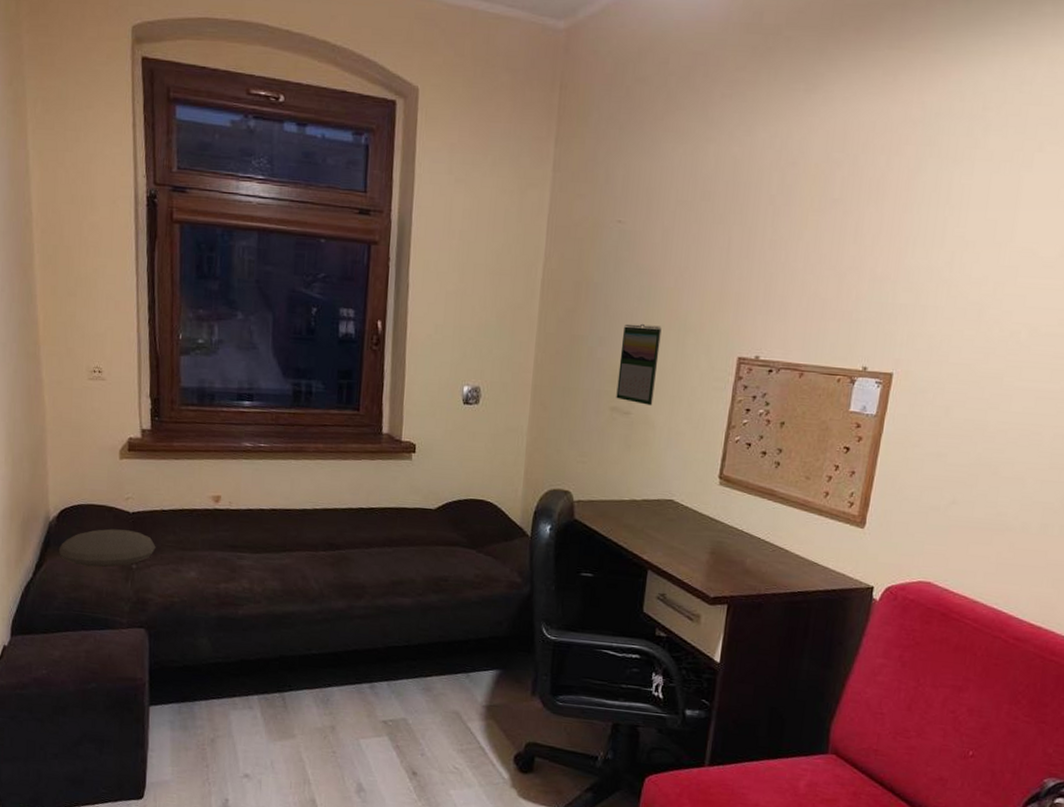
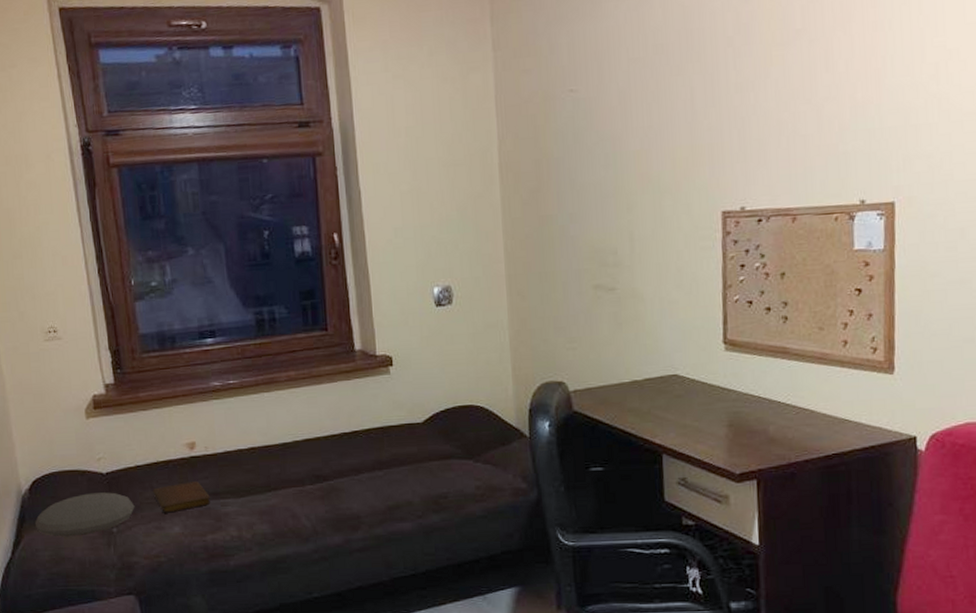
notebook: none [174,532,228,558] -> present [152,481,210,513]
calendar: present [616,323,662,406] -> none [594,192,638,278]

